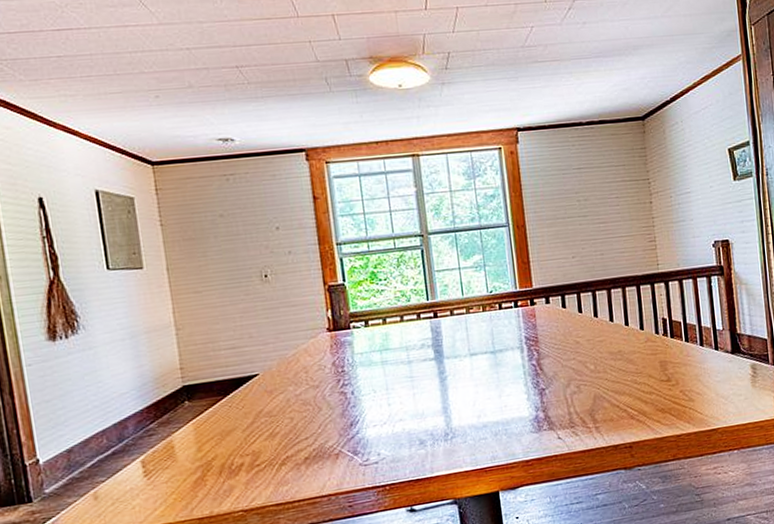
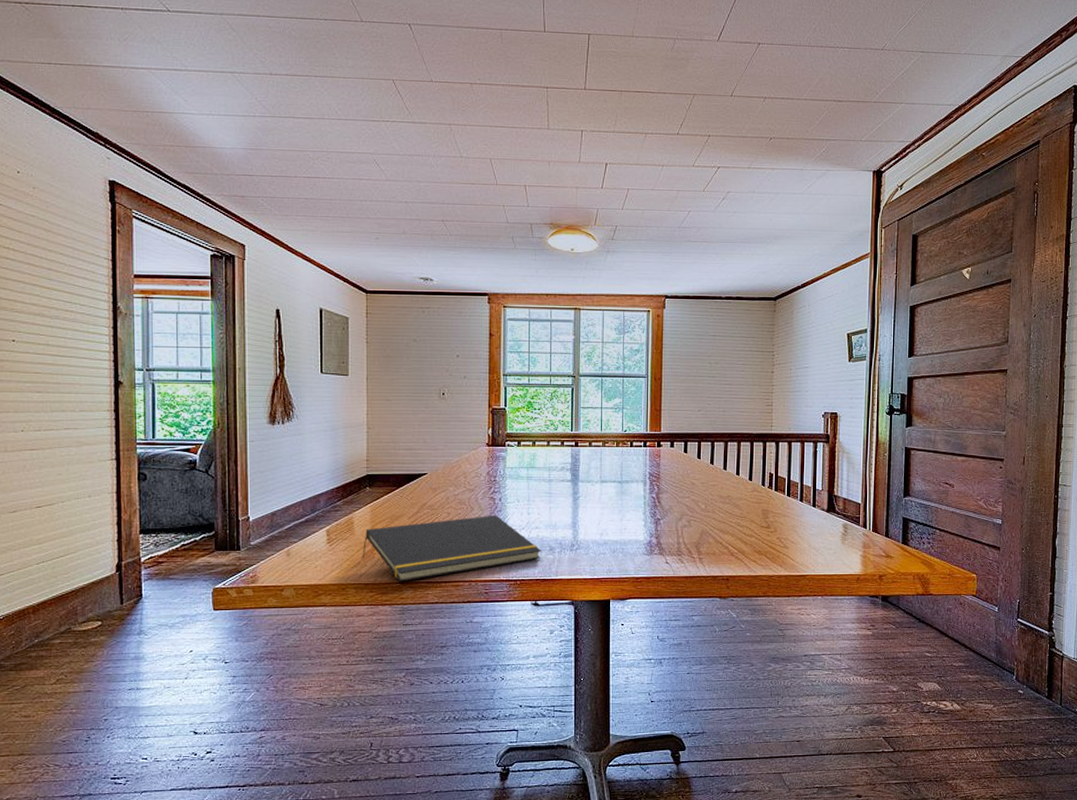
notepad: none [190,411,411,509] -> present [362,515,542,582]

